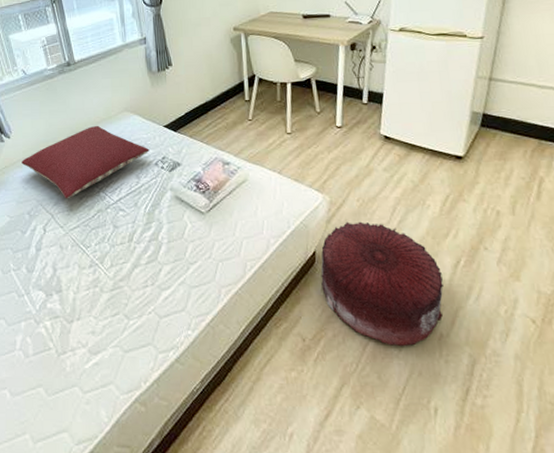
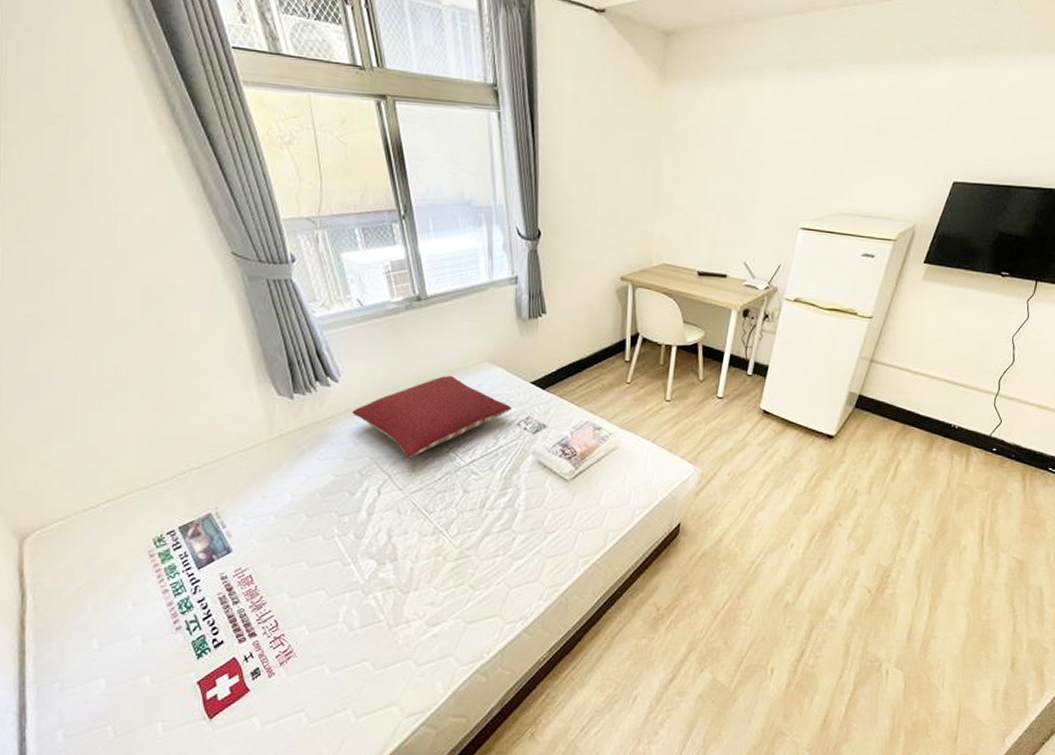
pouf: present [321,221,443,347] -> none [682,495,797,615]

